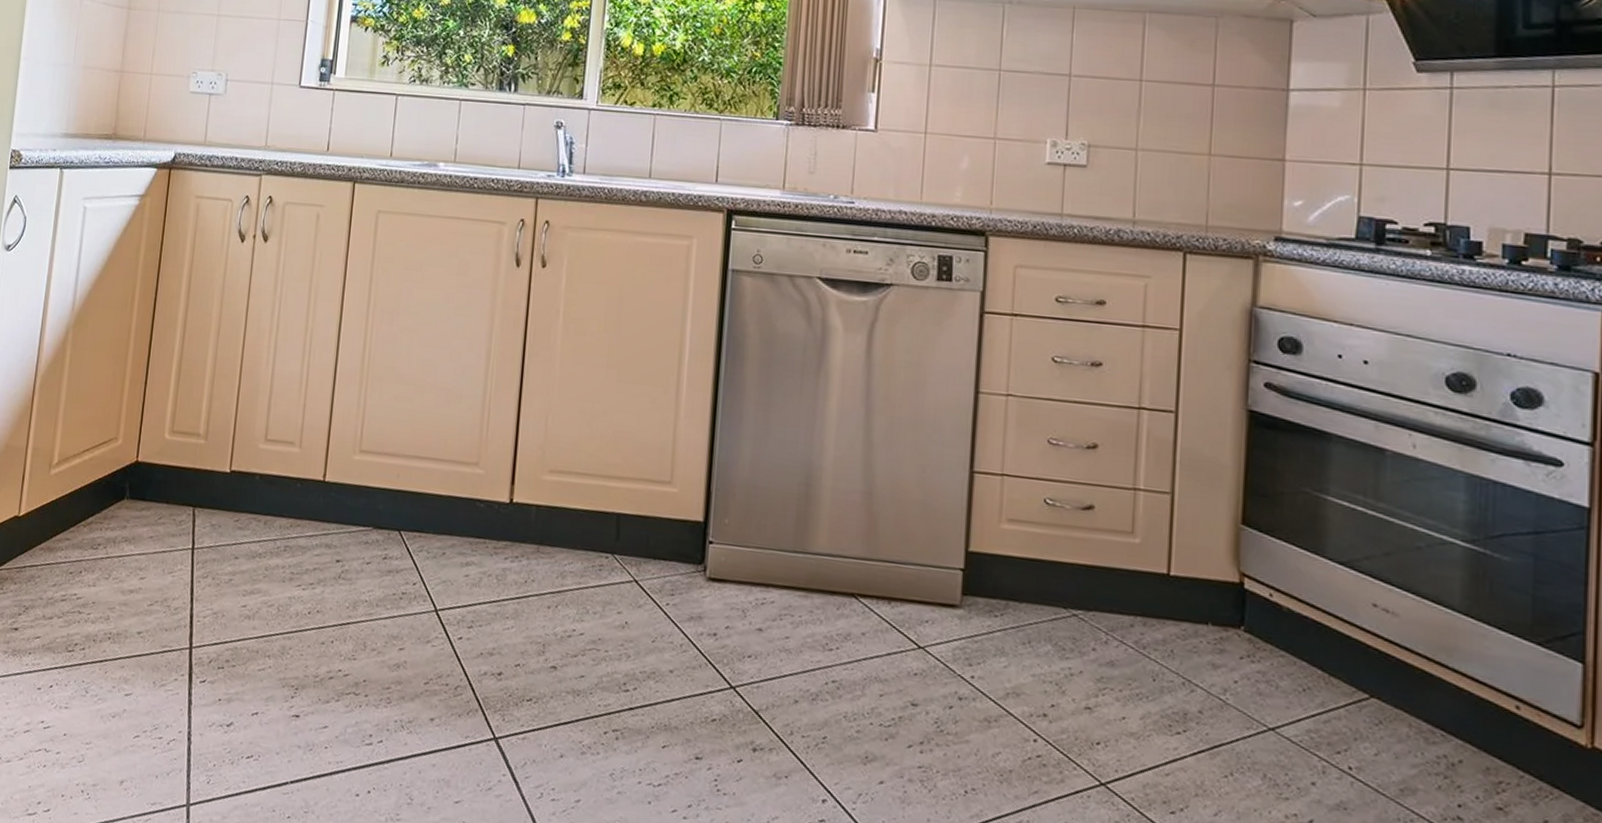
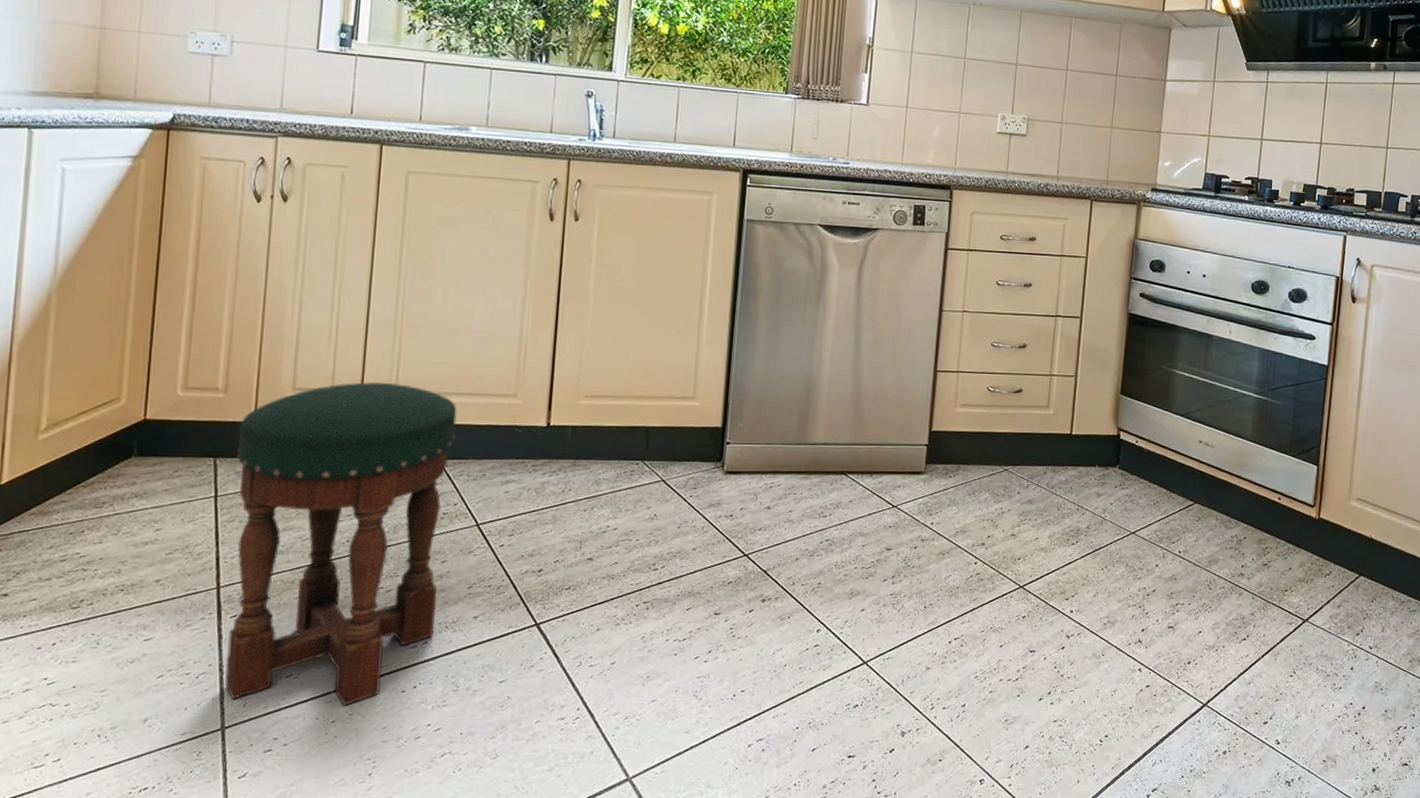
stool: none [192,437,419,801] -> present [225,382,457,706]

